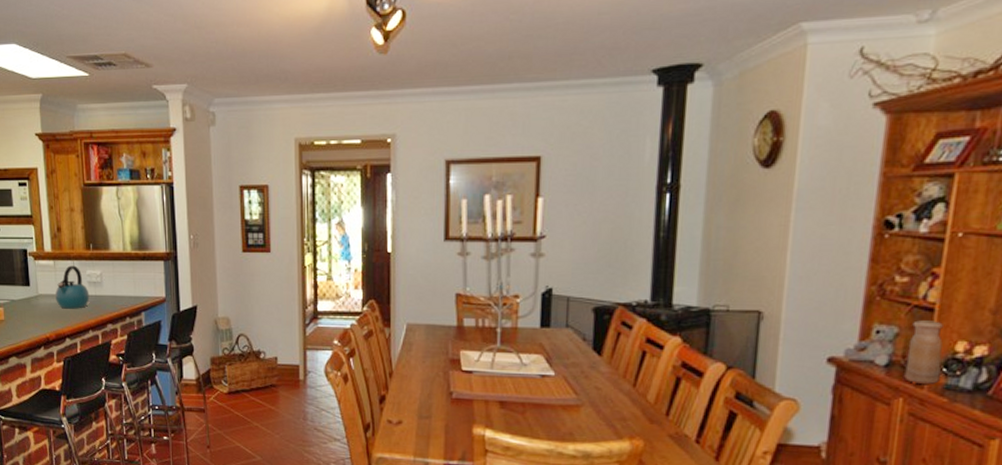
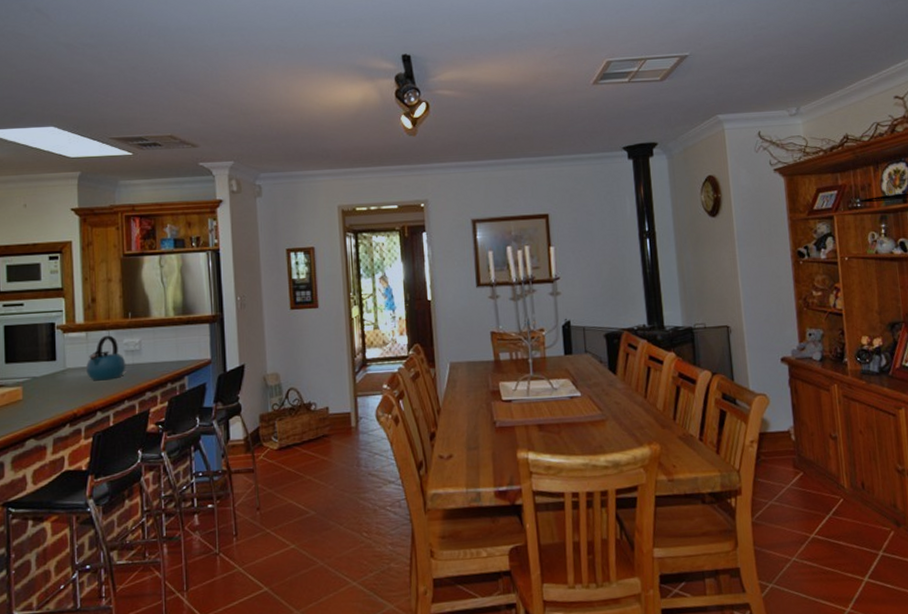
vase: present [904,320,943,385] -> none [831,322,857,373]

